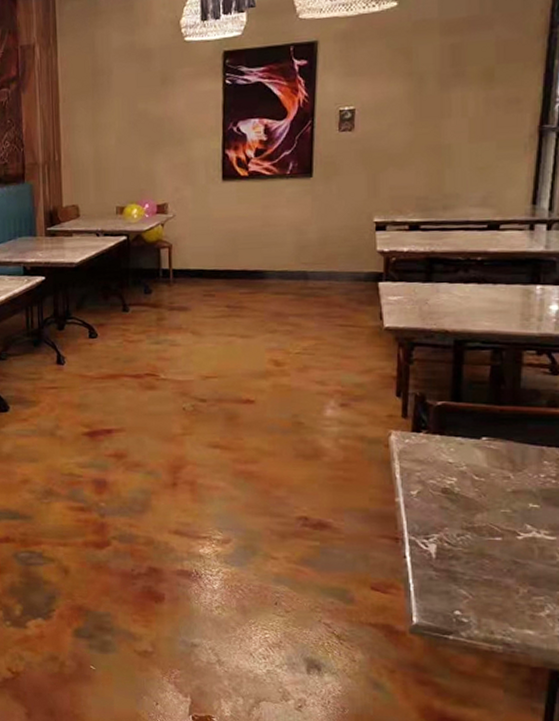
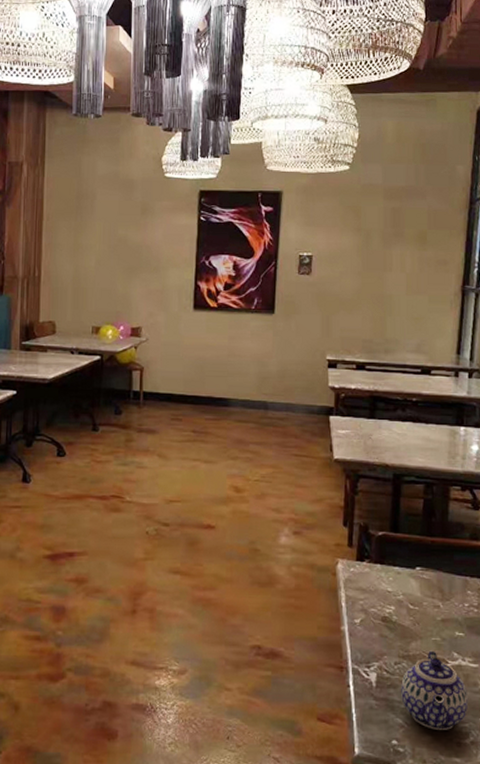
teapot: none [465,522,544,602] -> present [401,650,469,730]

